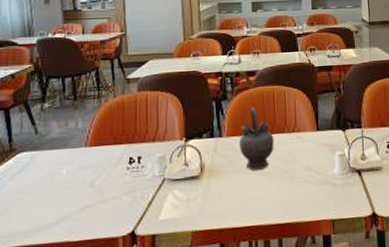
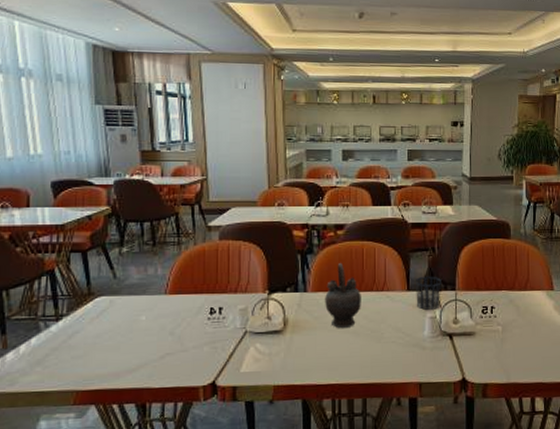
cup: none [324,115,348,148] -> present [416,276,441,310]

